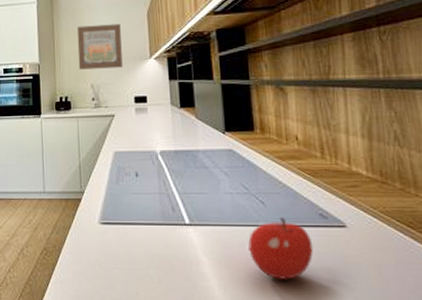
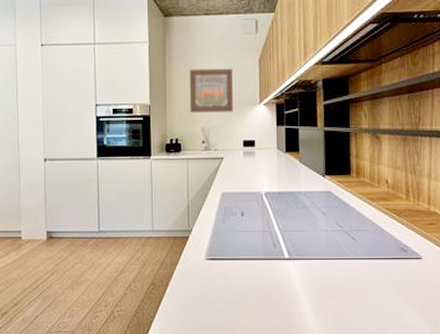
fruit: present [248,217,314,280] -> none [339,251,393,304]

